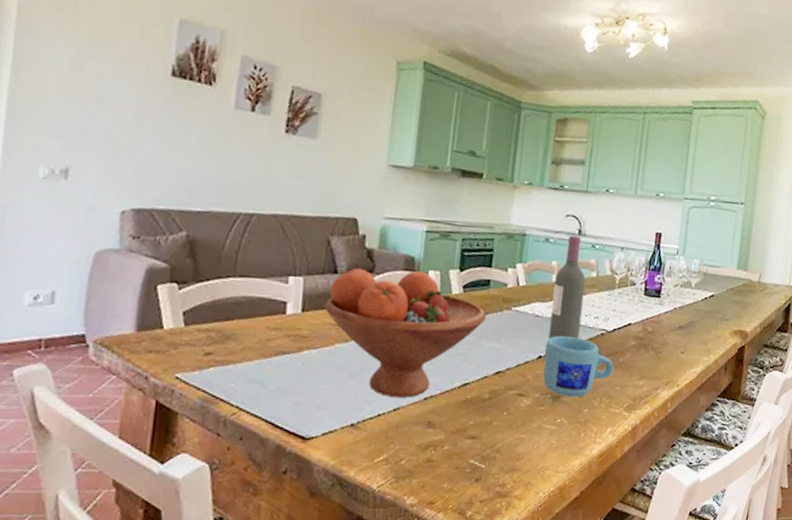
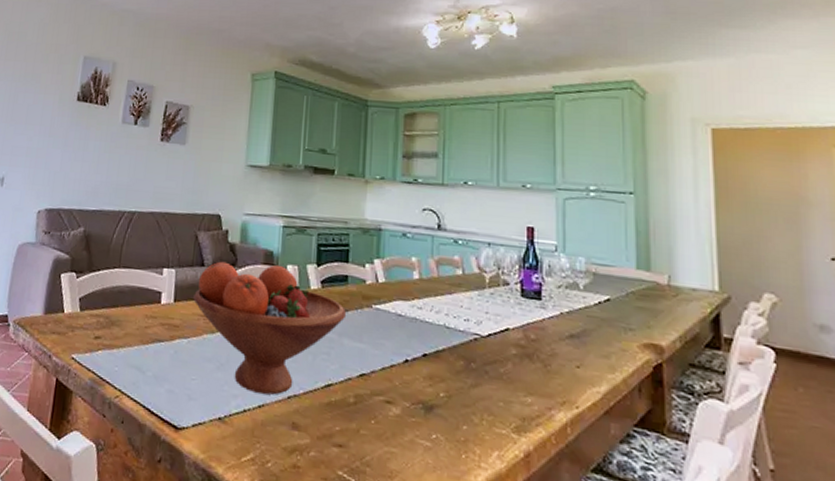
mug: present [543,335,614,398] -> none [411,338,493,411]
wine bottle: present [548,235,586,340] -> none [414,229,450,343]

